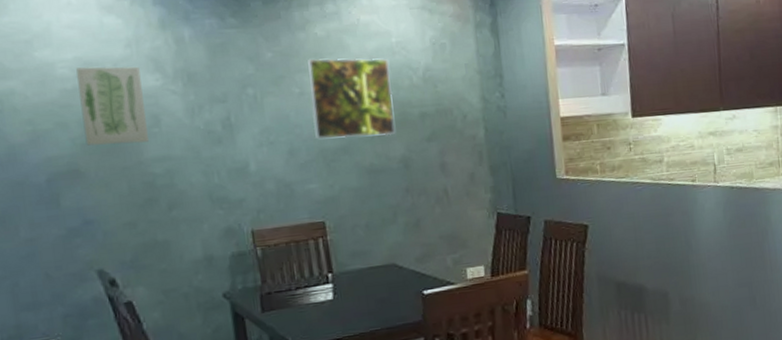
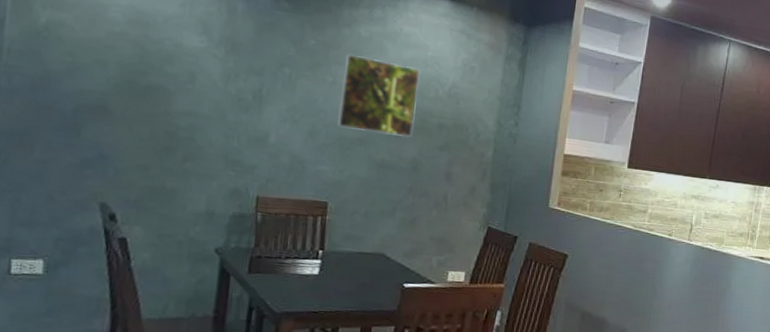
wall art: present [76,66,148,146] -> none [120,15,188,95]

